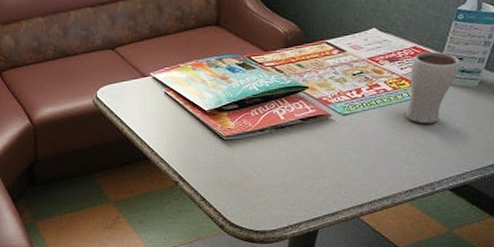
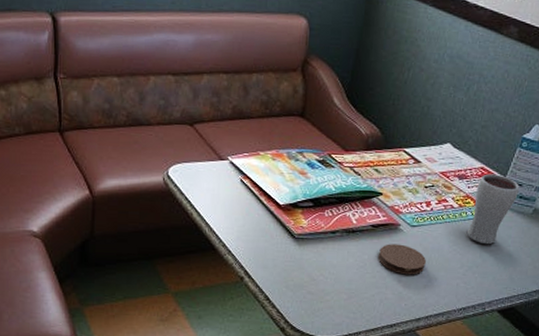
coaster: none [310,134,363,163] -> present [378,244,426,275]

